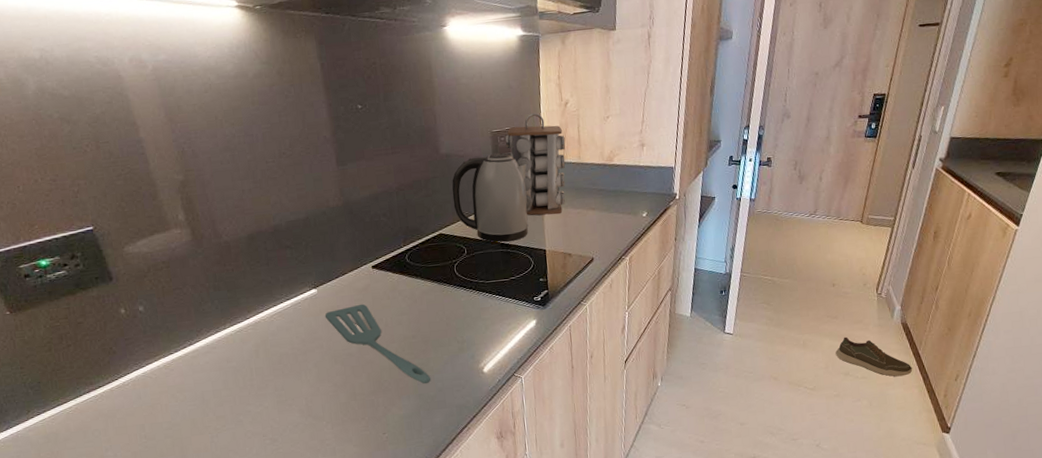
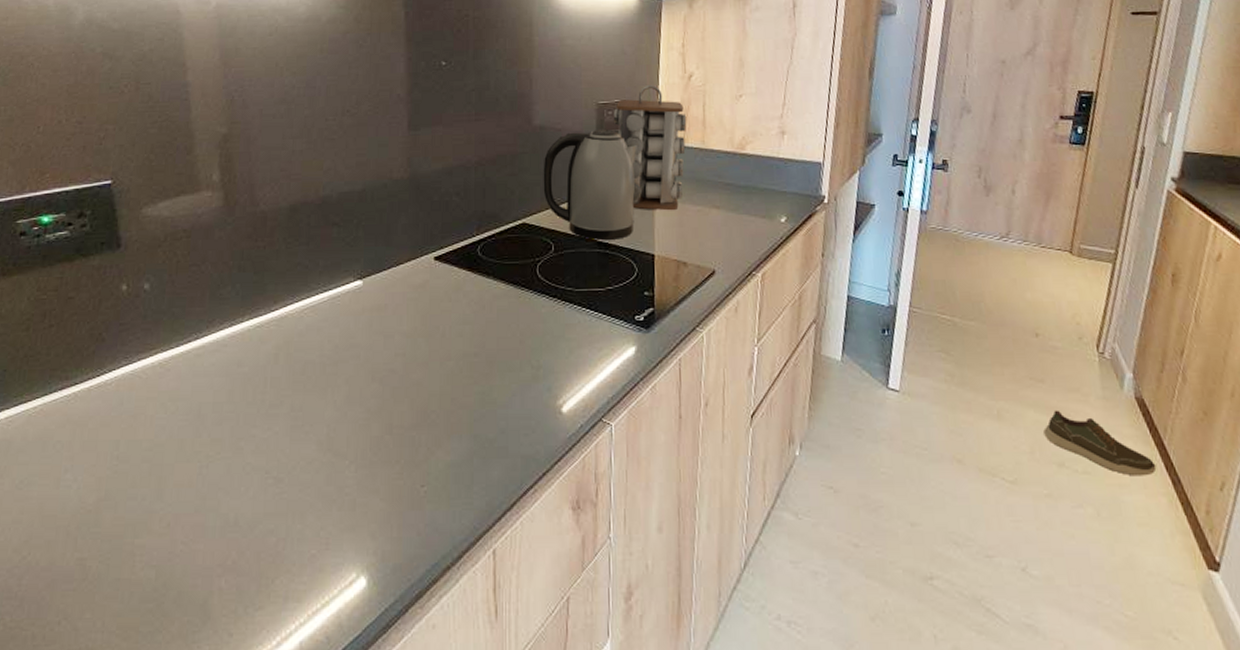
spatula: present [325,304,431,384] -> none [367,304,493,422]

